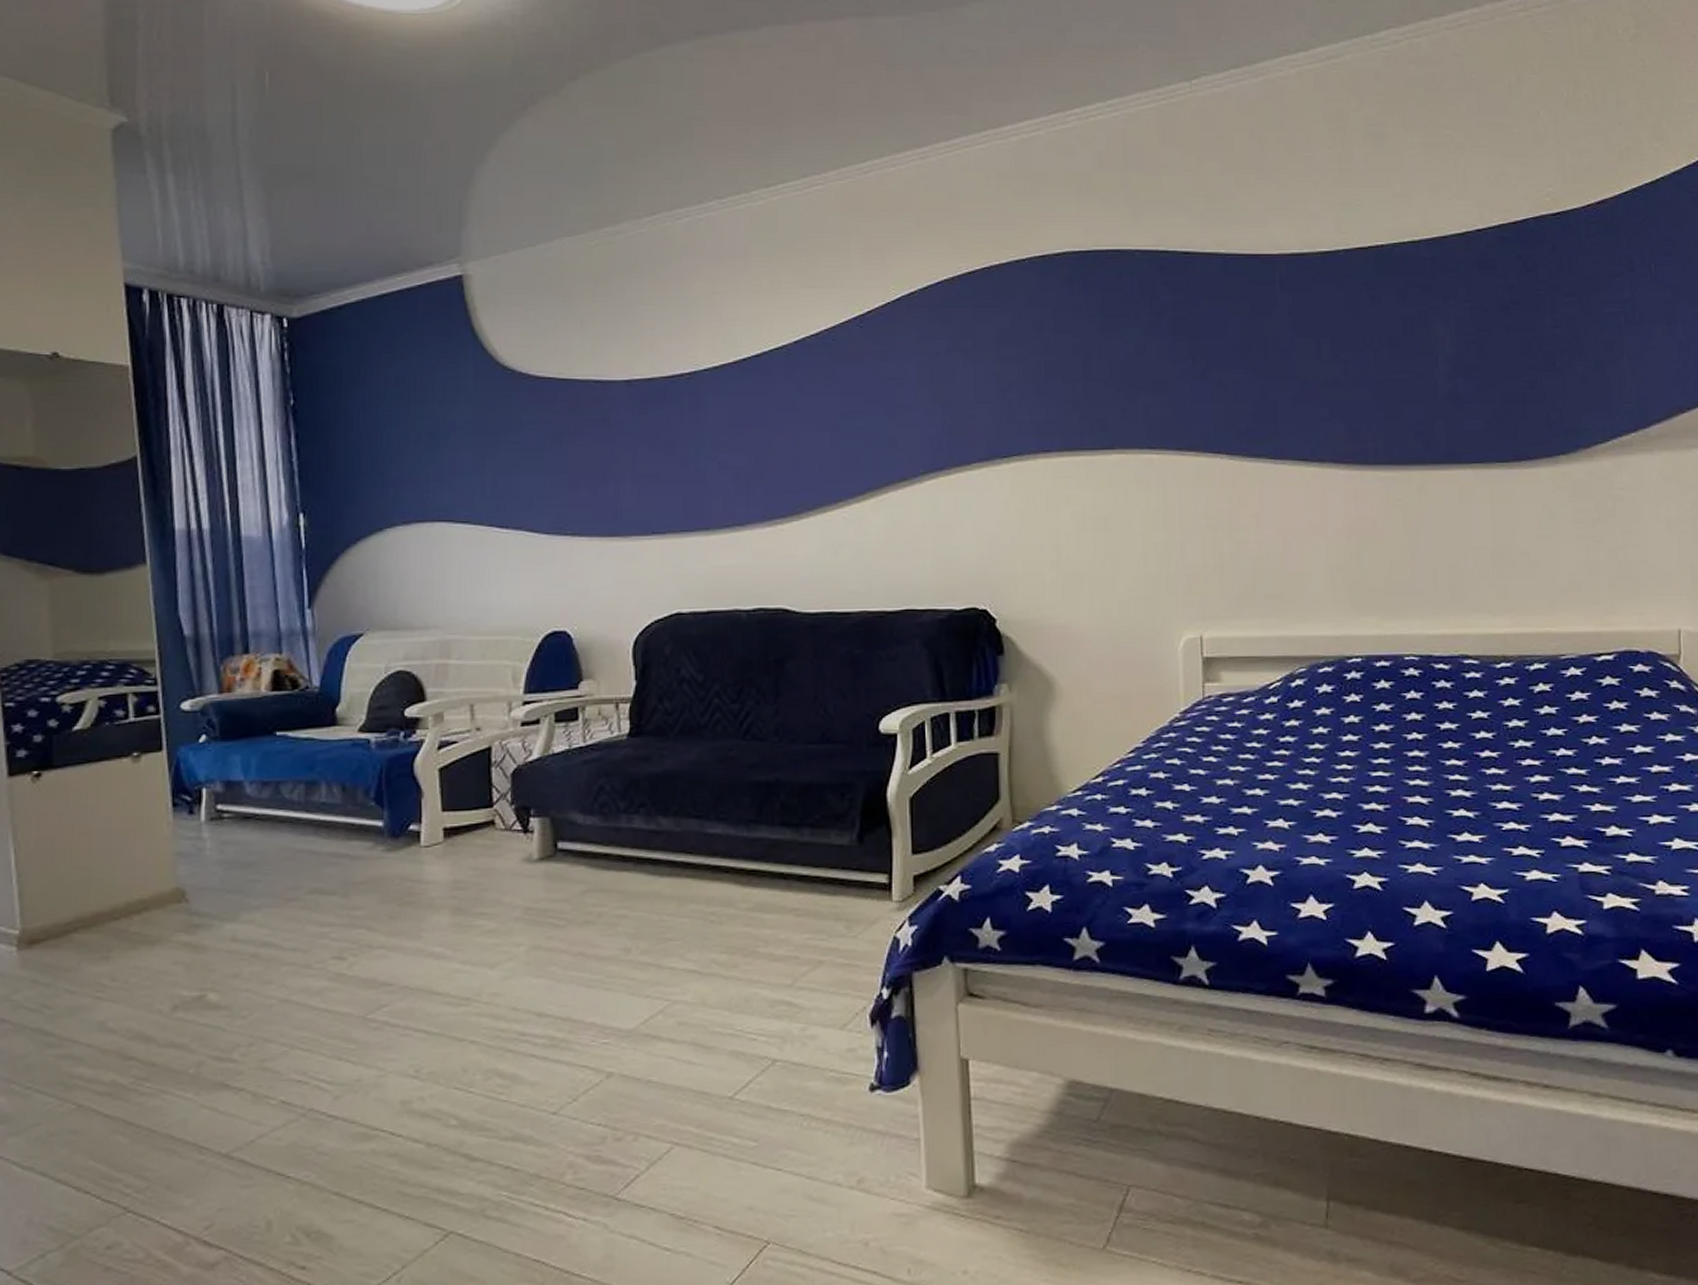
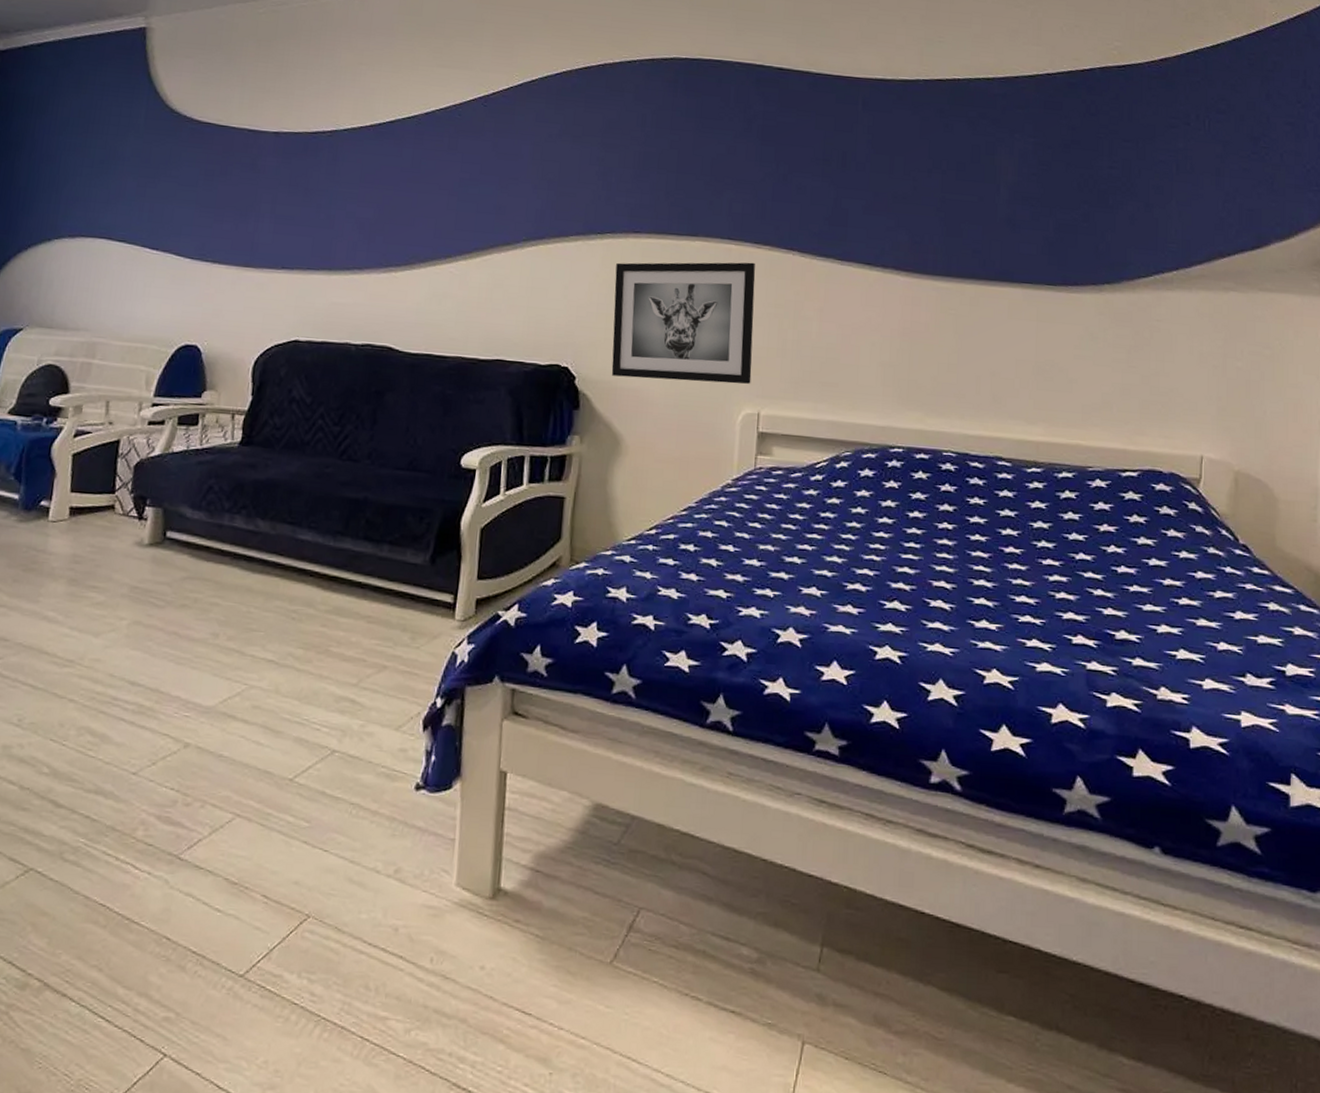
wall art: none [1027,471,1190,613] -> present [611,262,756,384]

